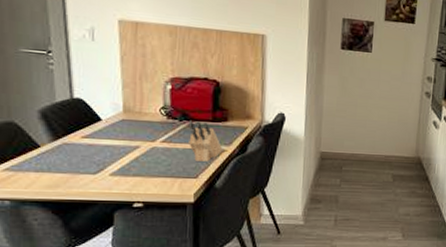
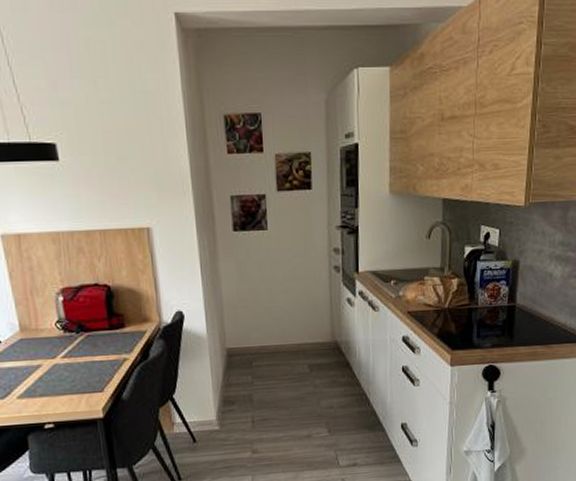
knife block: present [188,121,223,162] -> none [85,331,125,374]

